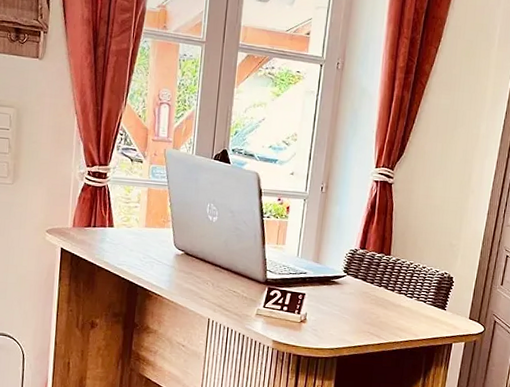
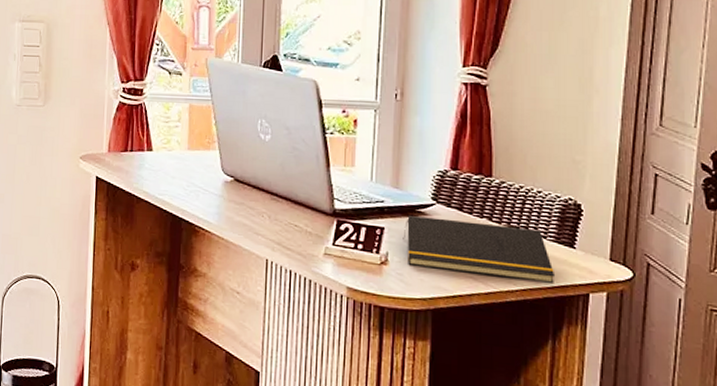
notepad: none [319,283,430,336] -> present [403,214,556,283]

